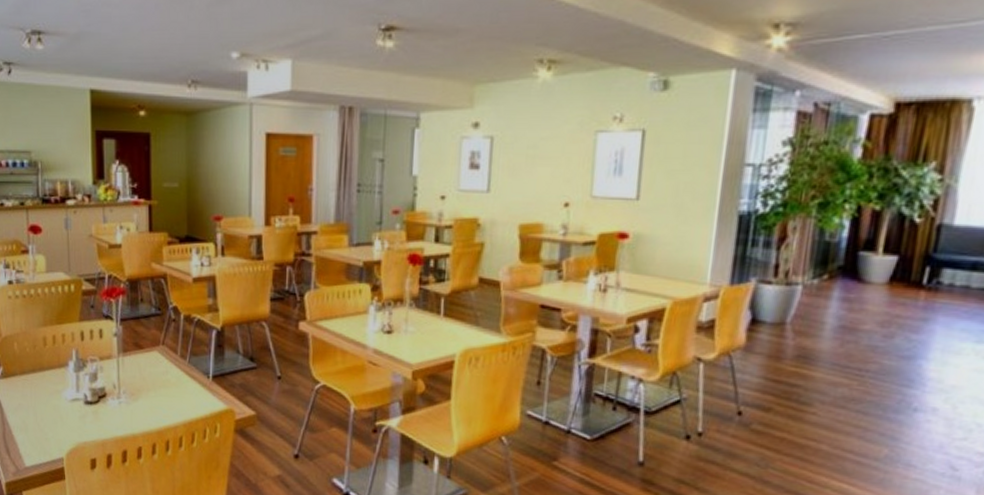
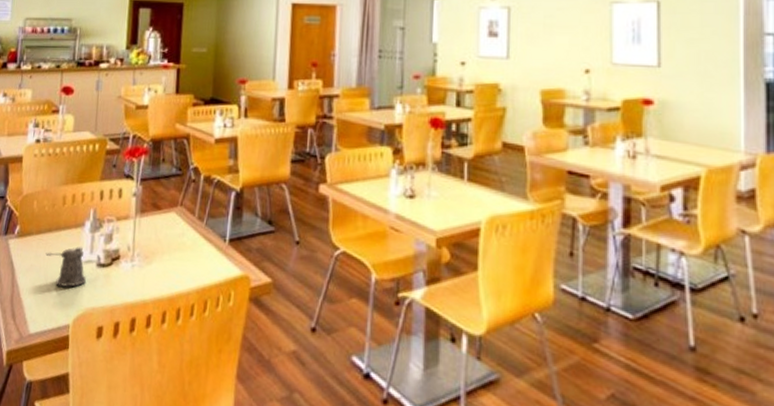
pepper shaker: none [32,386,75,424] -> present [45,247,86,287]

